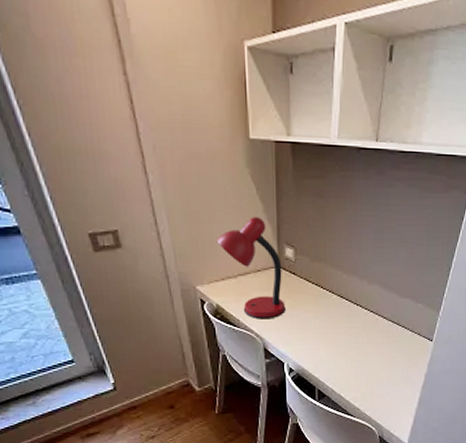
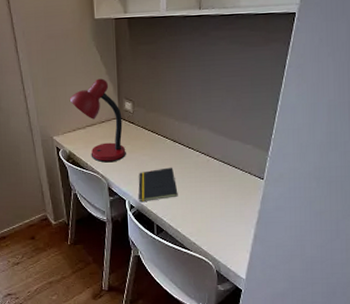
notepad: none [299,326,343,364] -> present [138,167,178,202]

